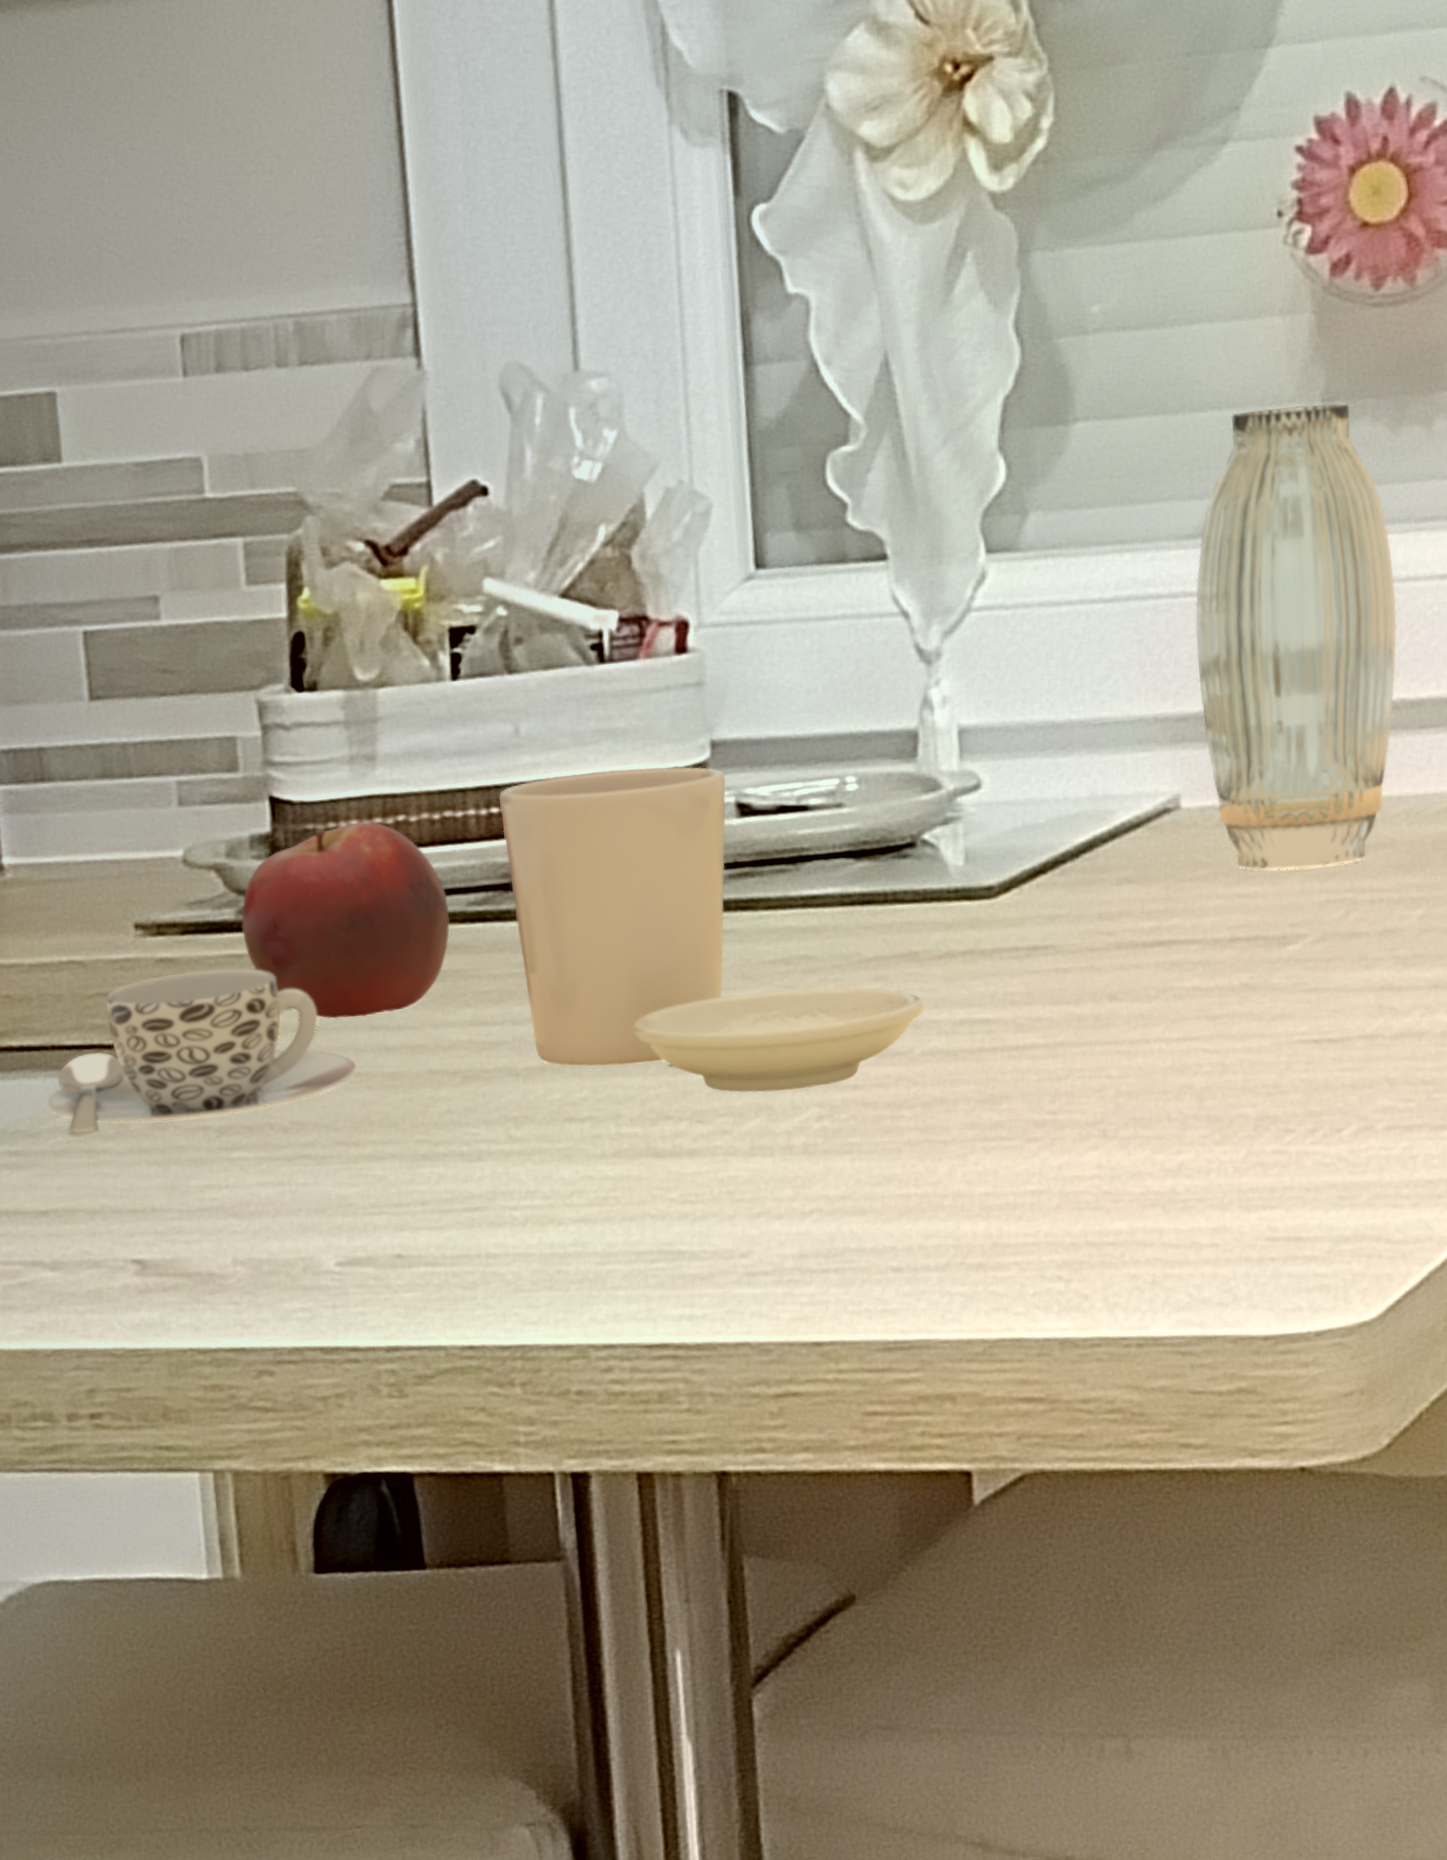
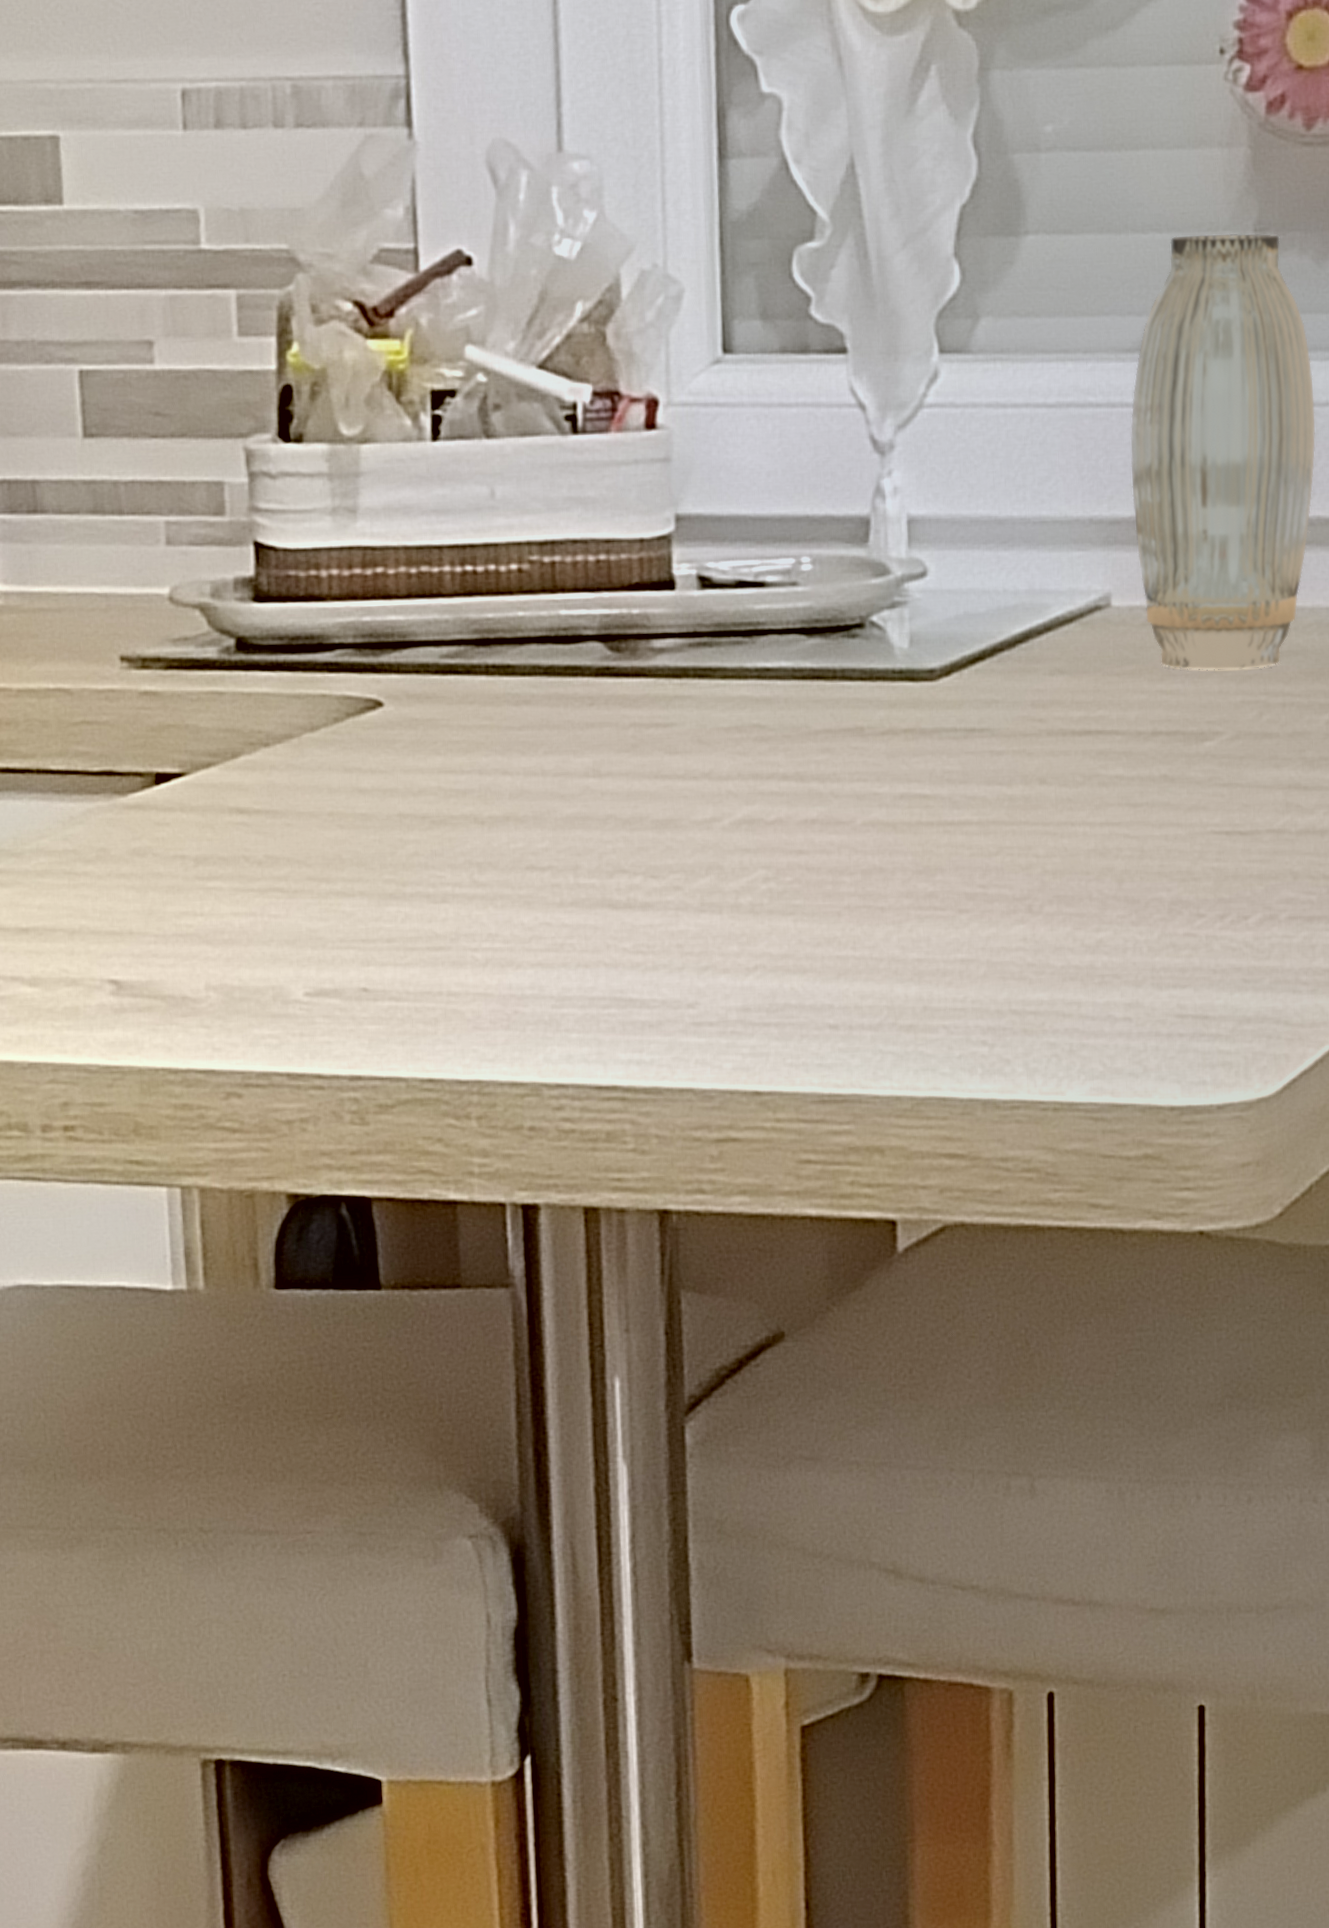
teacup: present [47,968,357,1136] -> none [31,704,330,858]
fruit: present [241,821,450,1019] -> none [224,571,423,759]
mug: present [498,766,727,1067] -> none [473,536,689,819]
saucer: present [632,987,924,1093] -> none [593,755,867,853]

